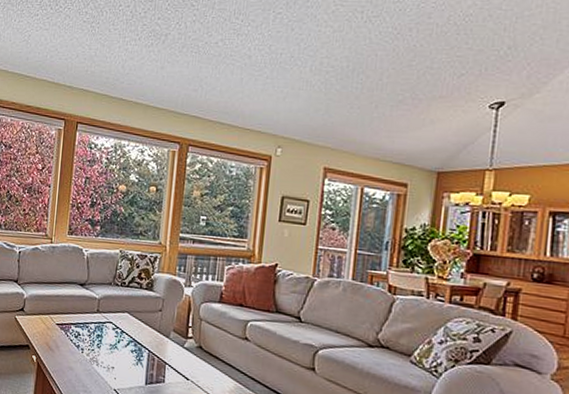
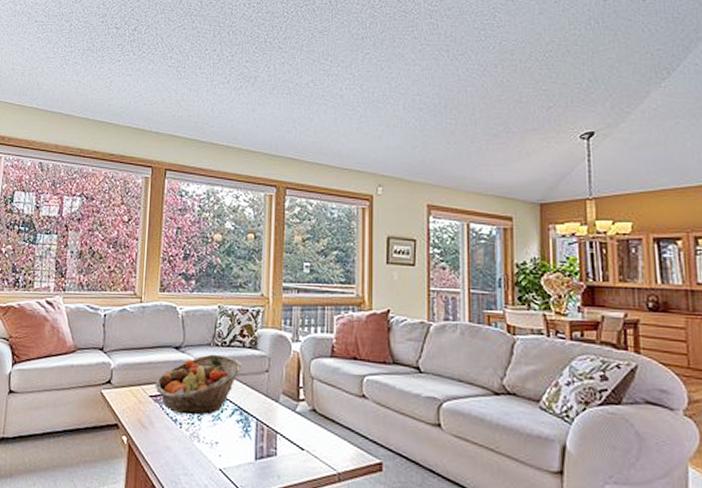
fruit basket: none [61,292,139,344] -> present [155,354,242,416]

